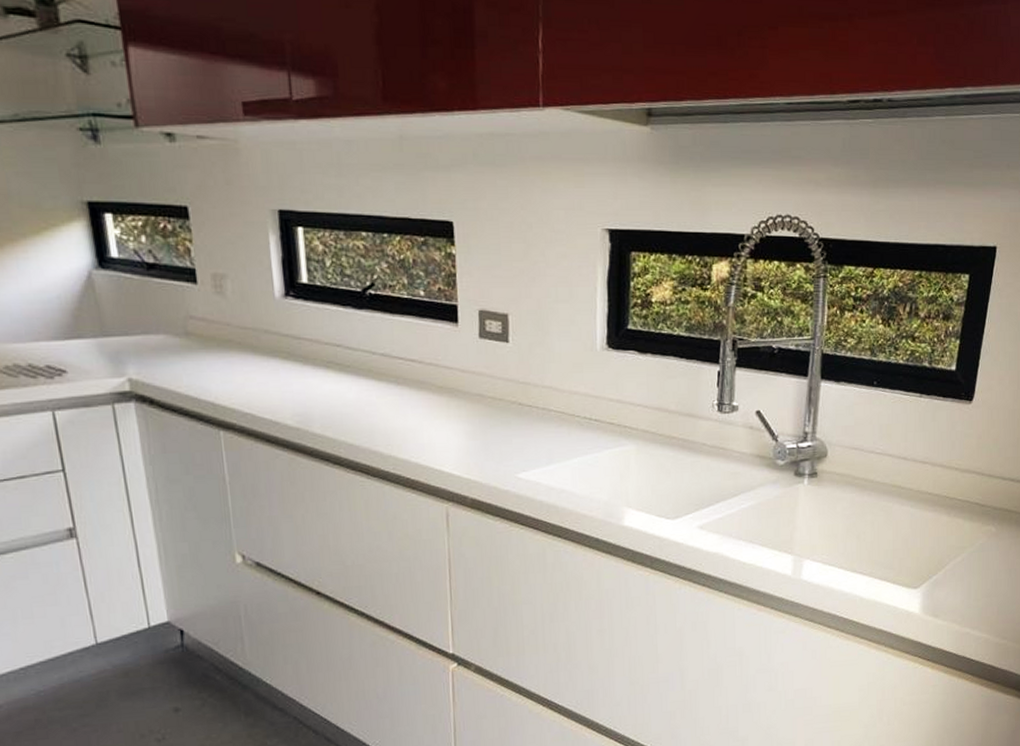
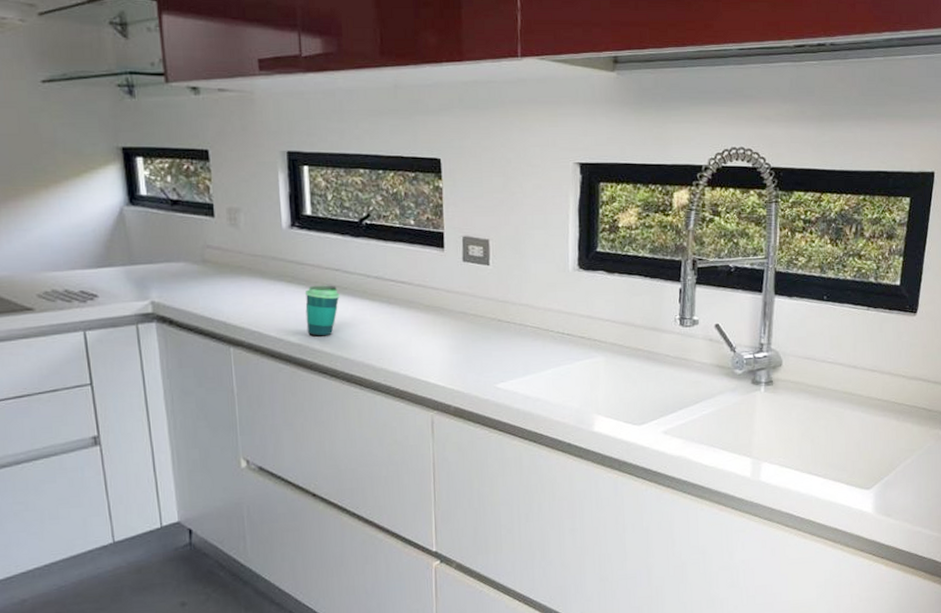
cup: none [302,362,342,420] -> present [304,285,340,337]

